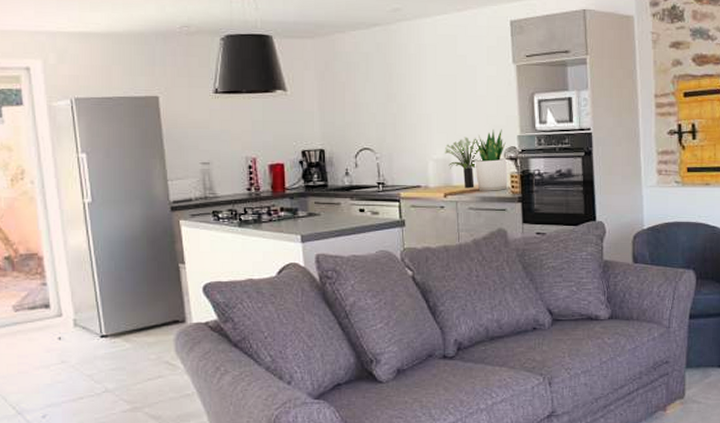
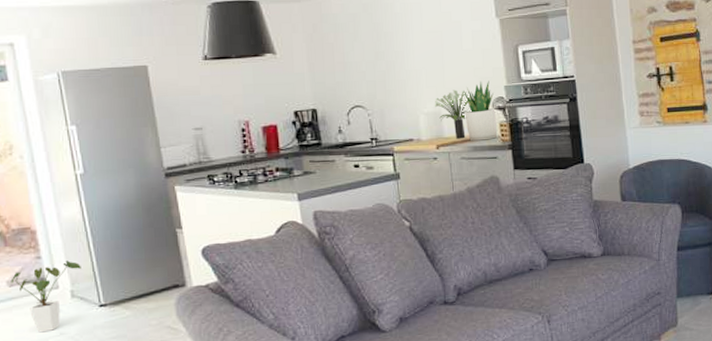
house plant: none [16,289,85,359] -> present [10,261,81,333]

